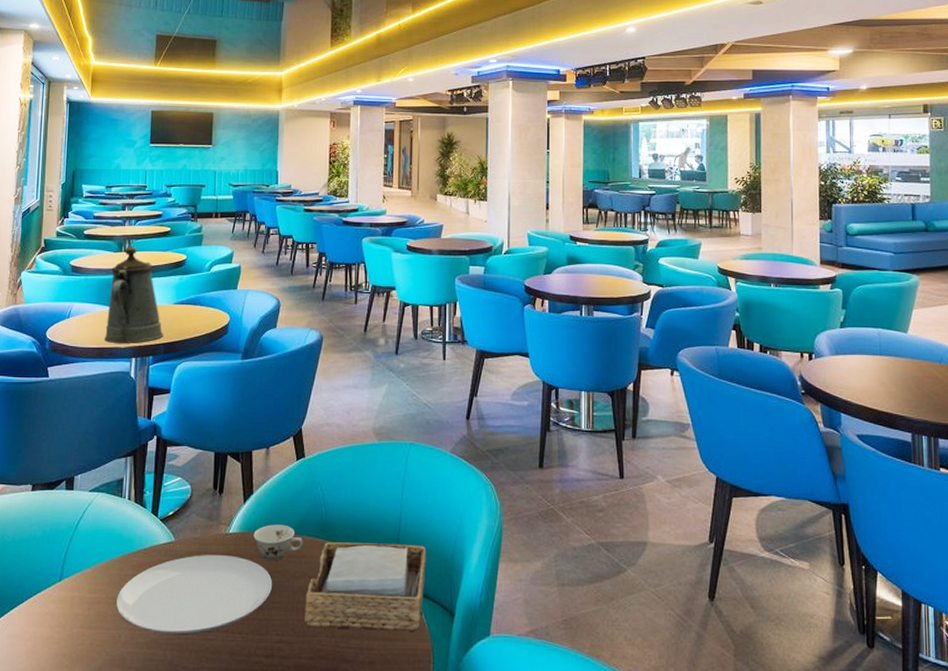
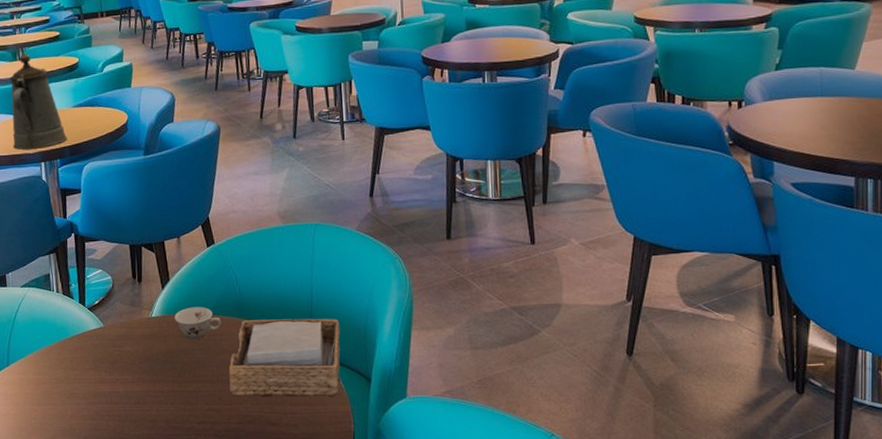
plate: present [116,555,273,636] -> none [59,337,198,408]

